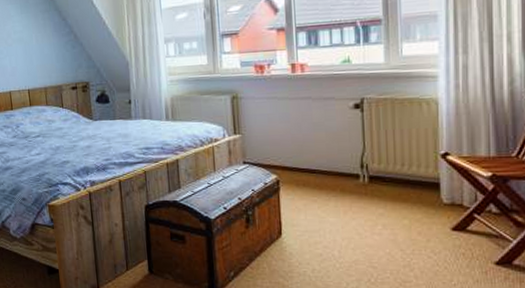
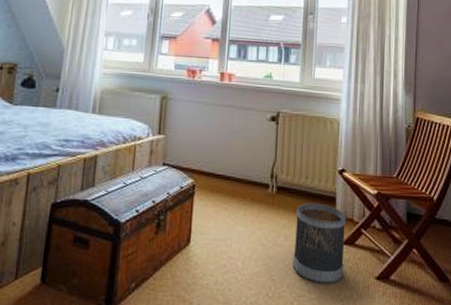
wastebasket: none [394,190,455,270] -> present [293,203,347,284]

